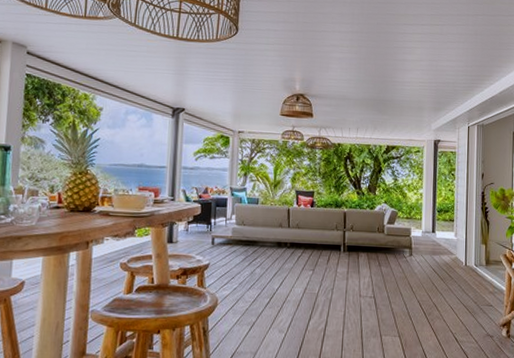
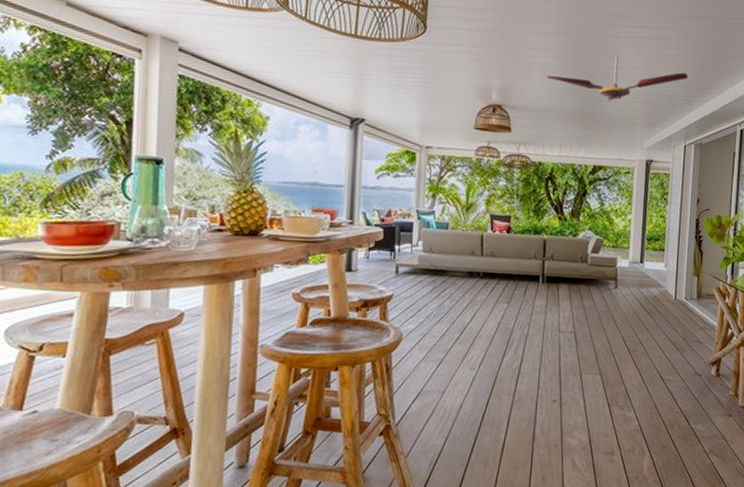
ceiling fan: none [343,49,469,89] -> present [546,55,689,101]

